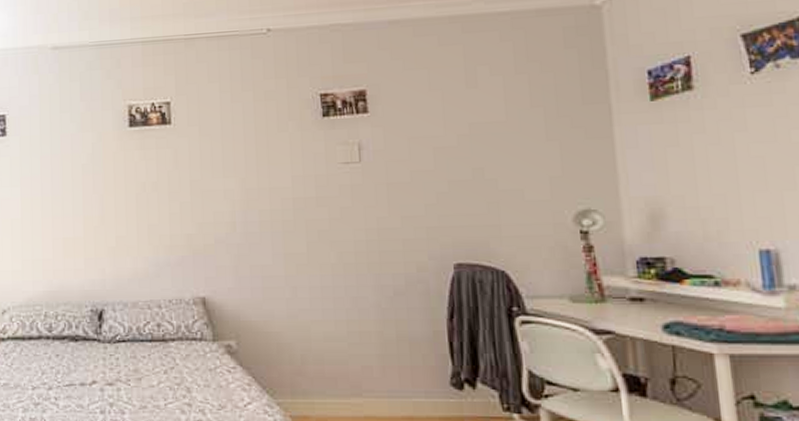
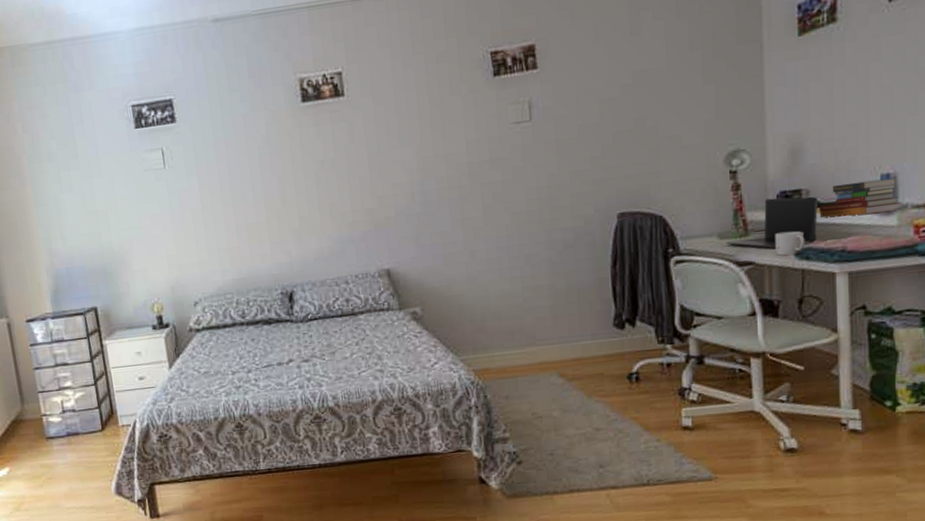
laptop computer: none [580,264,688,320] -> present [726,197,818,249]
mug: none [637,301,674,329] -> present [775,231,805,256]
books: none [688,255,790,293] -> present [819,177,903,219]

